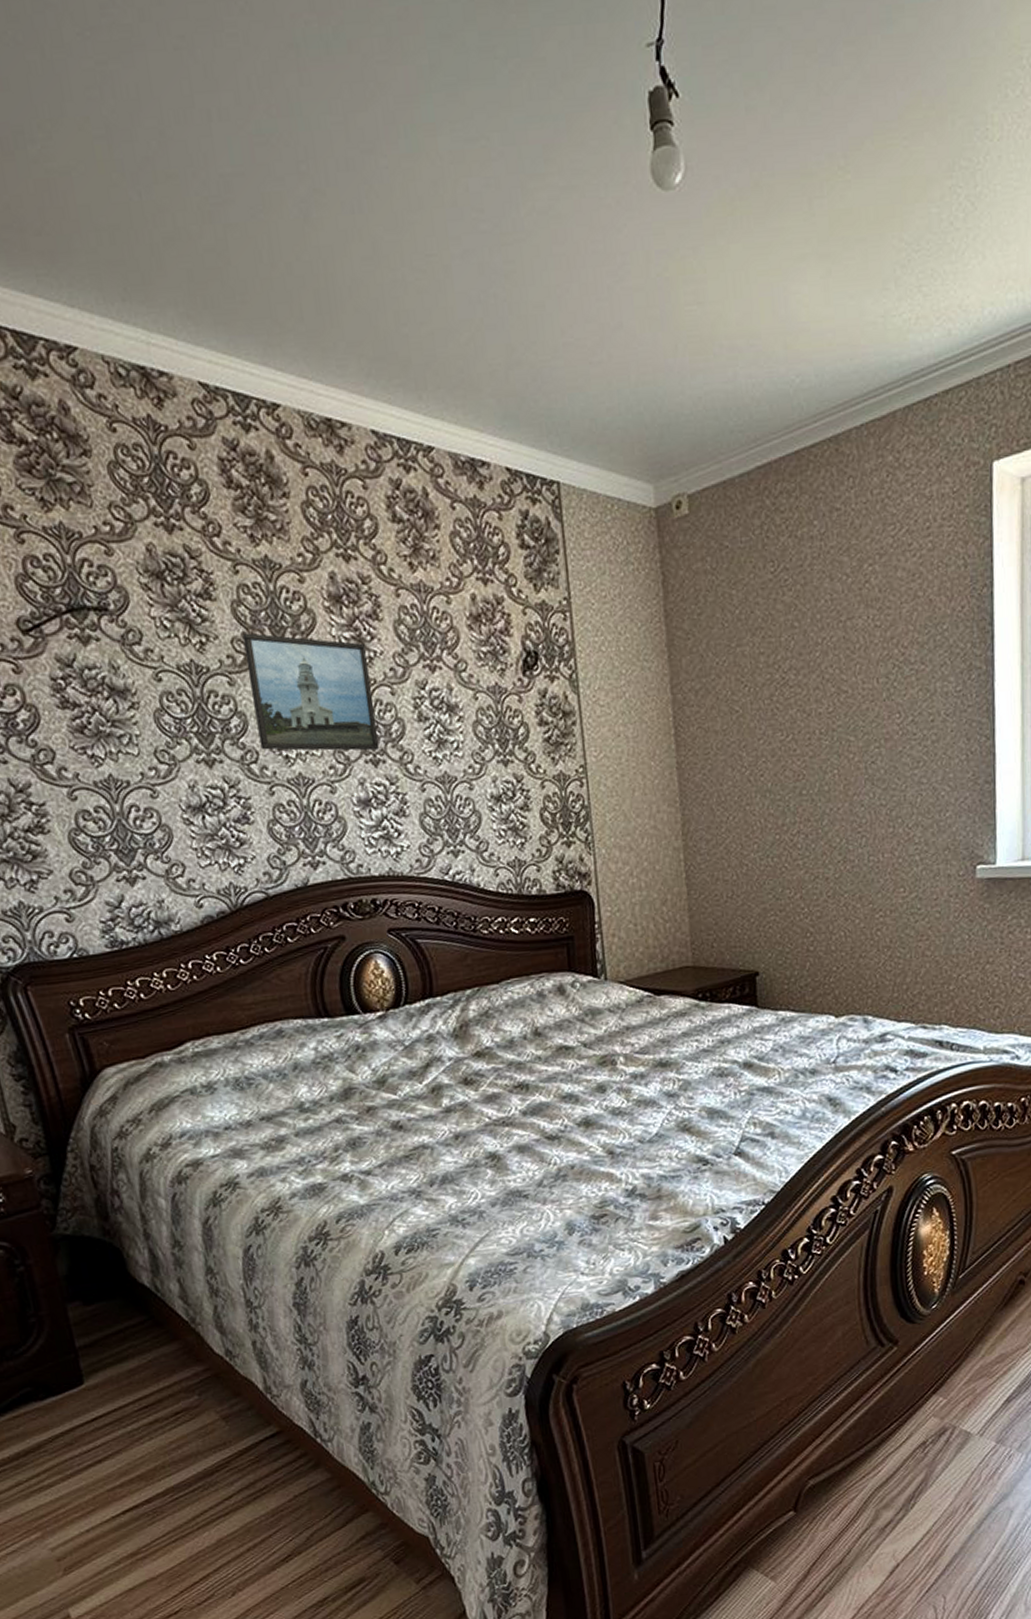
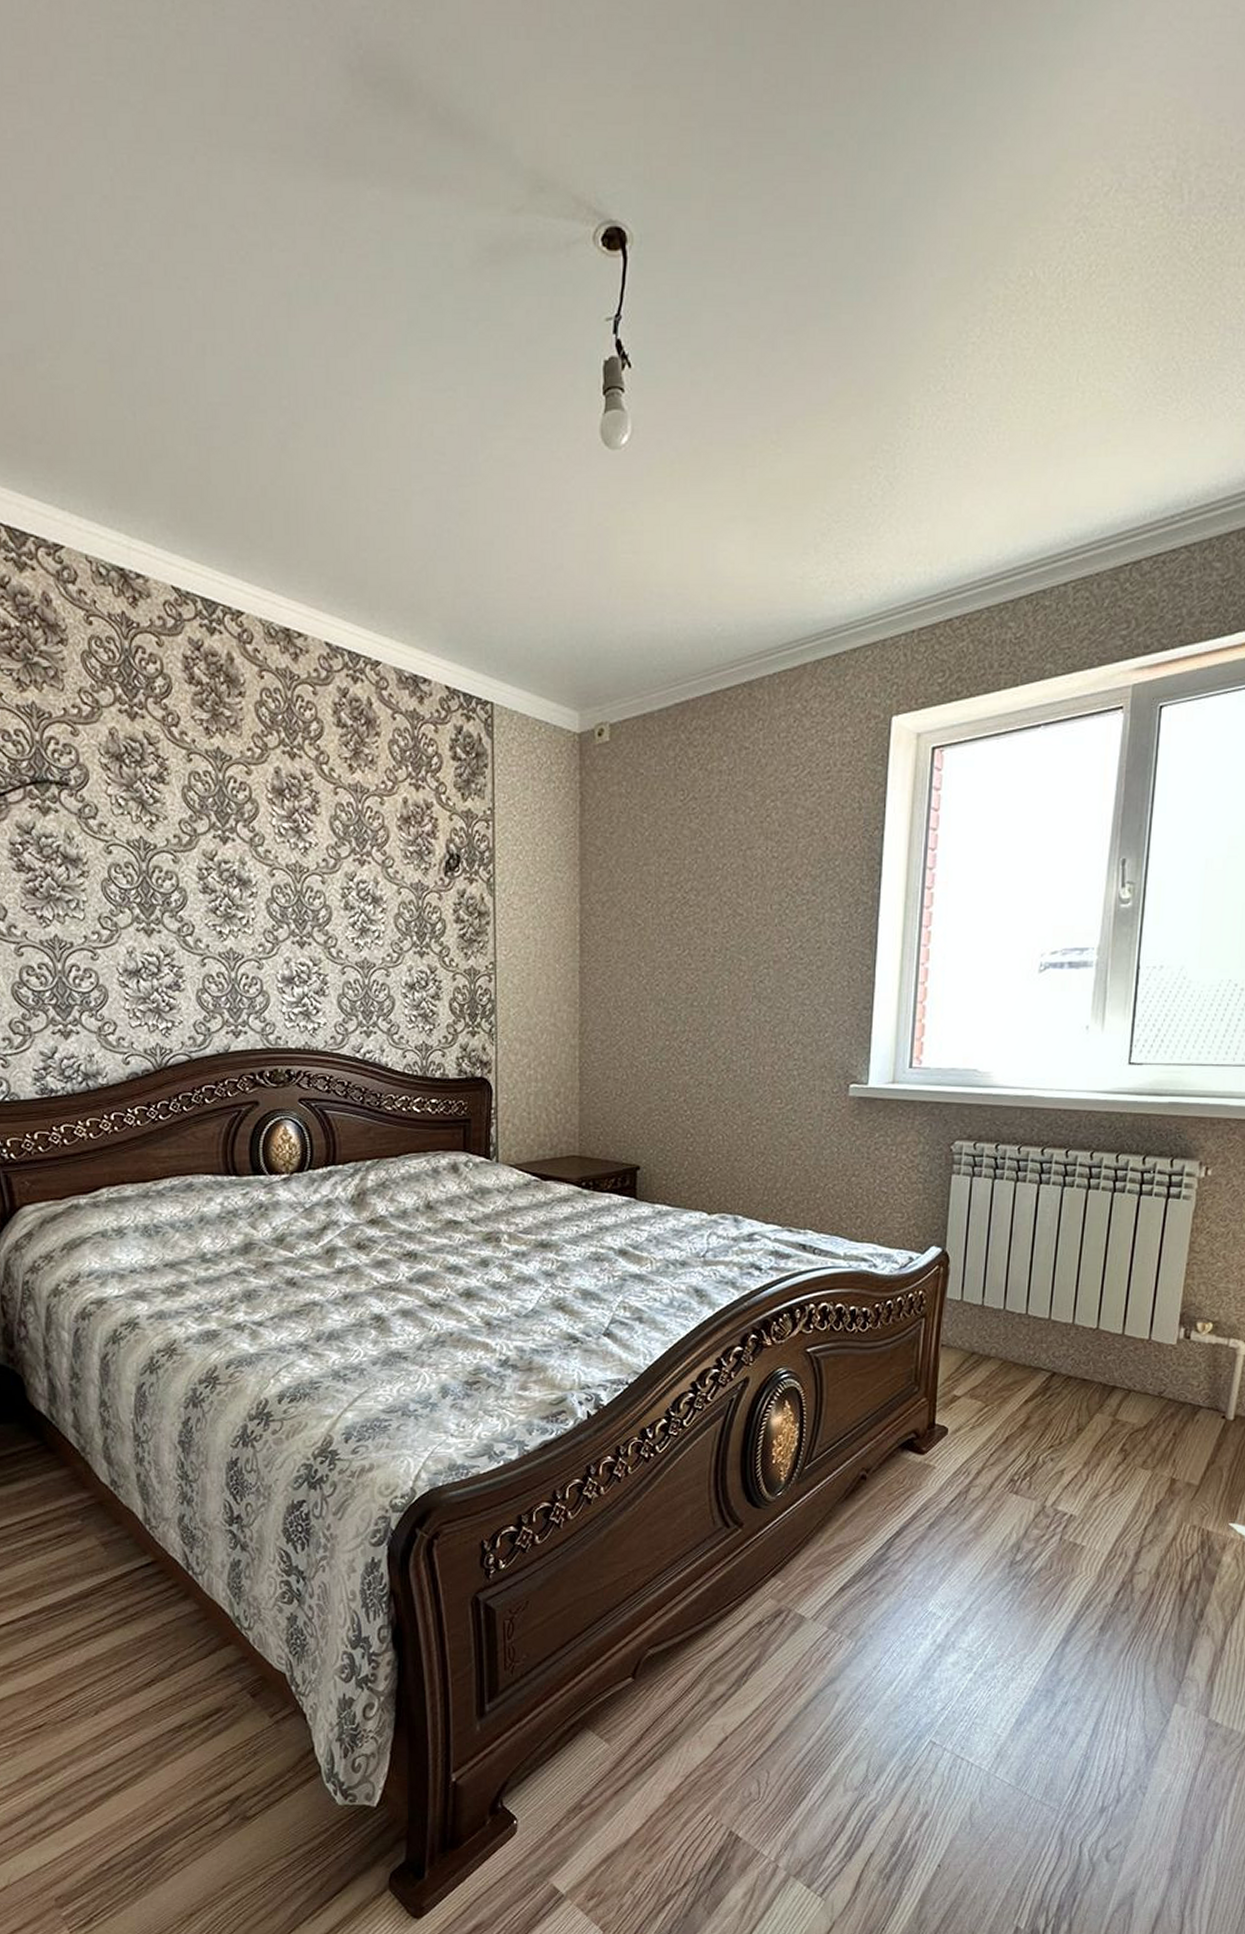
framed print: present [242,633,380,751] -> none [190,816,307,933]

